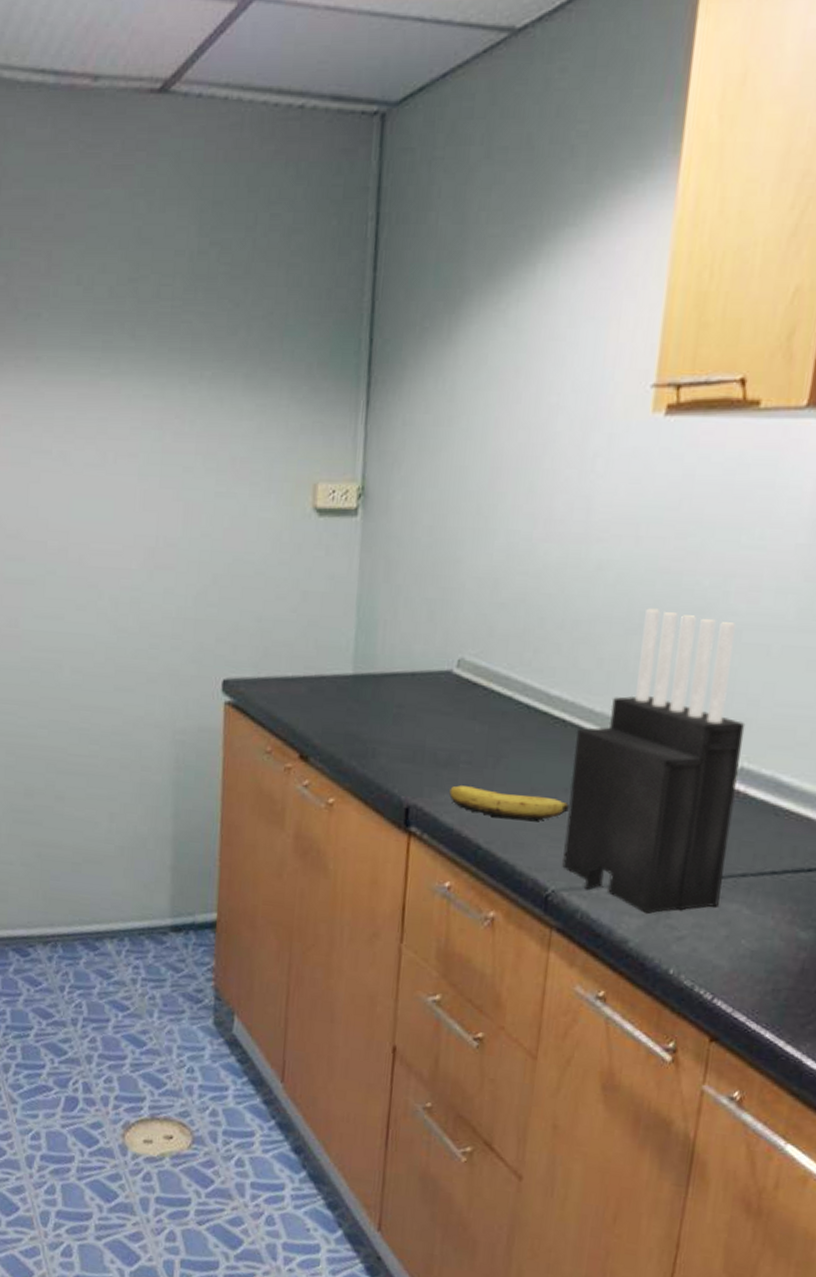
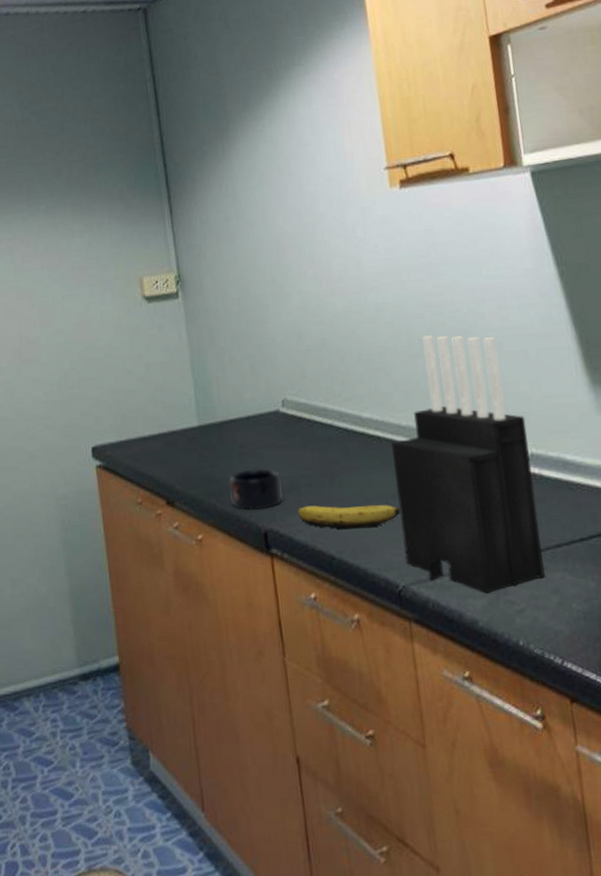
mug: none [374,733,438,782] -> present [228,468,283,511]

